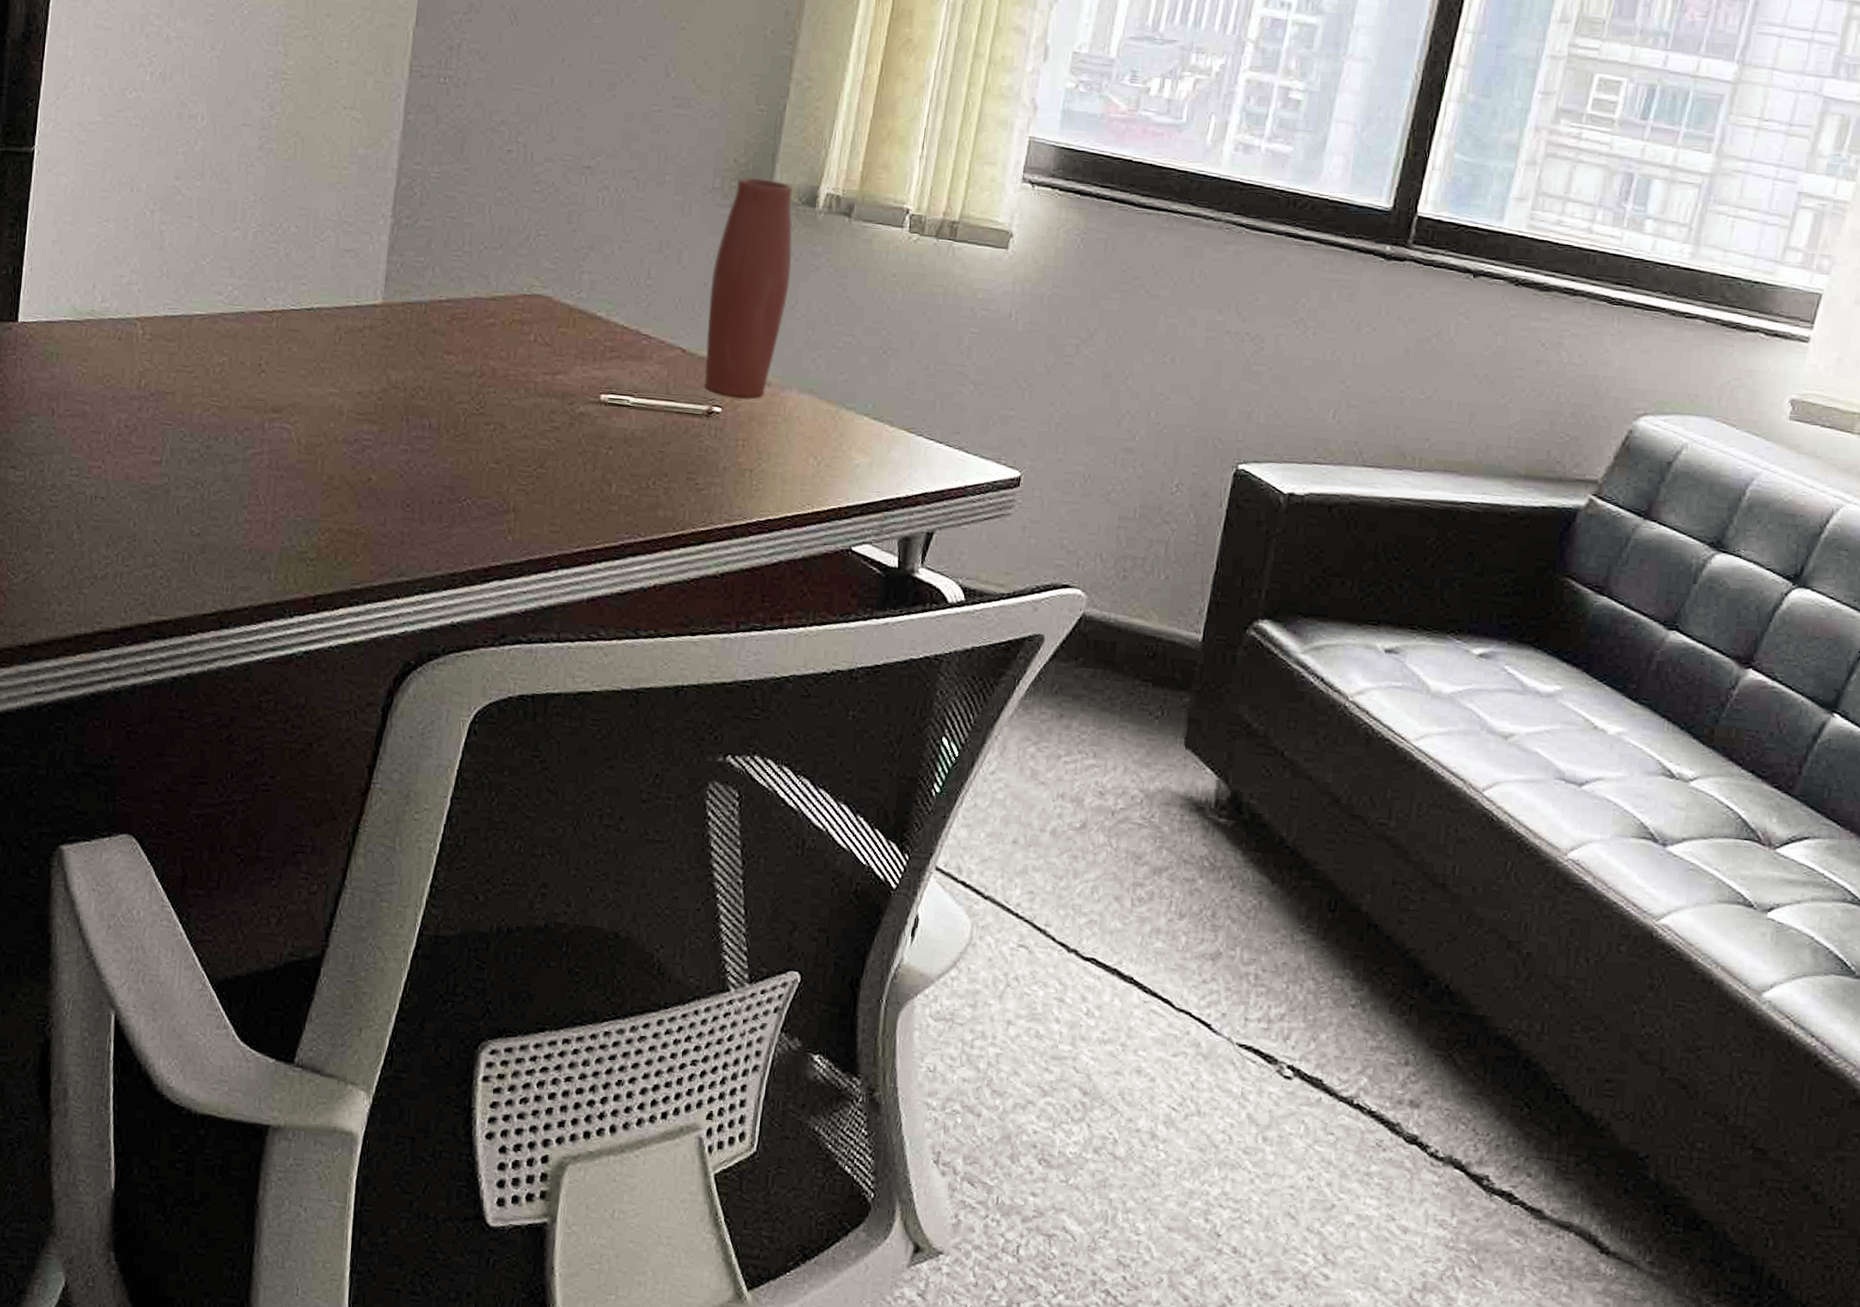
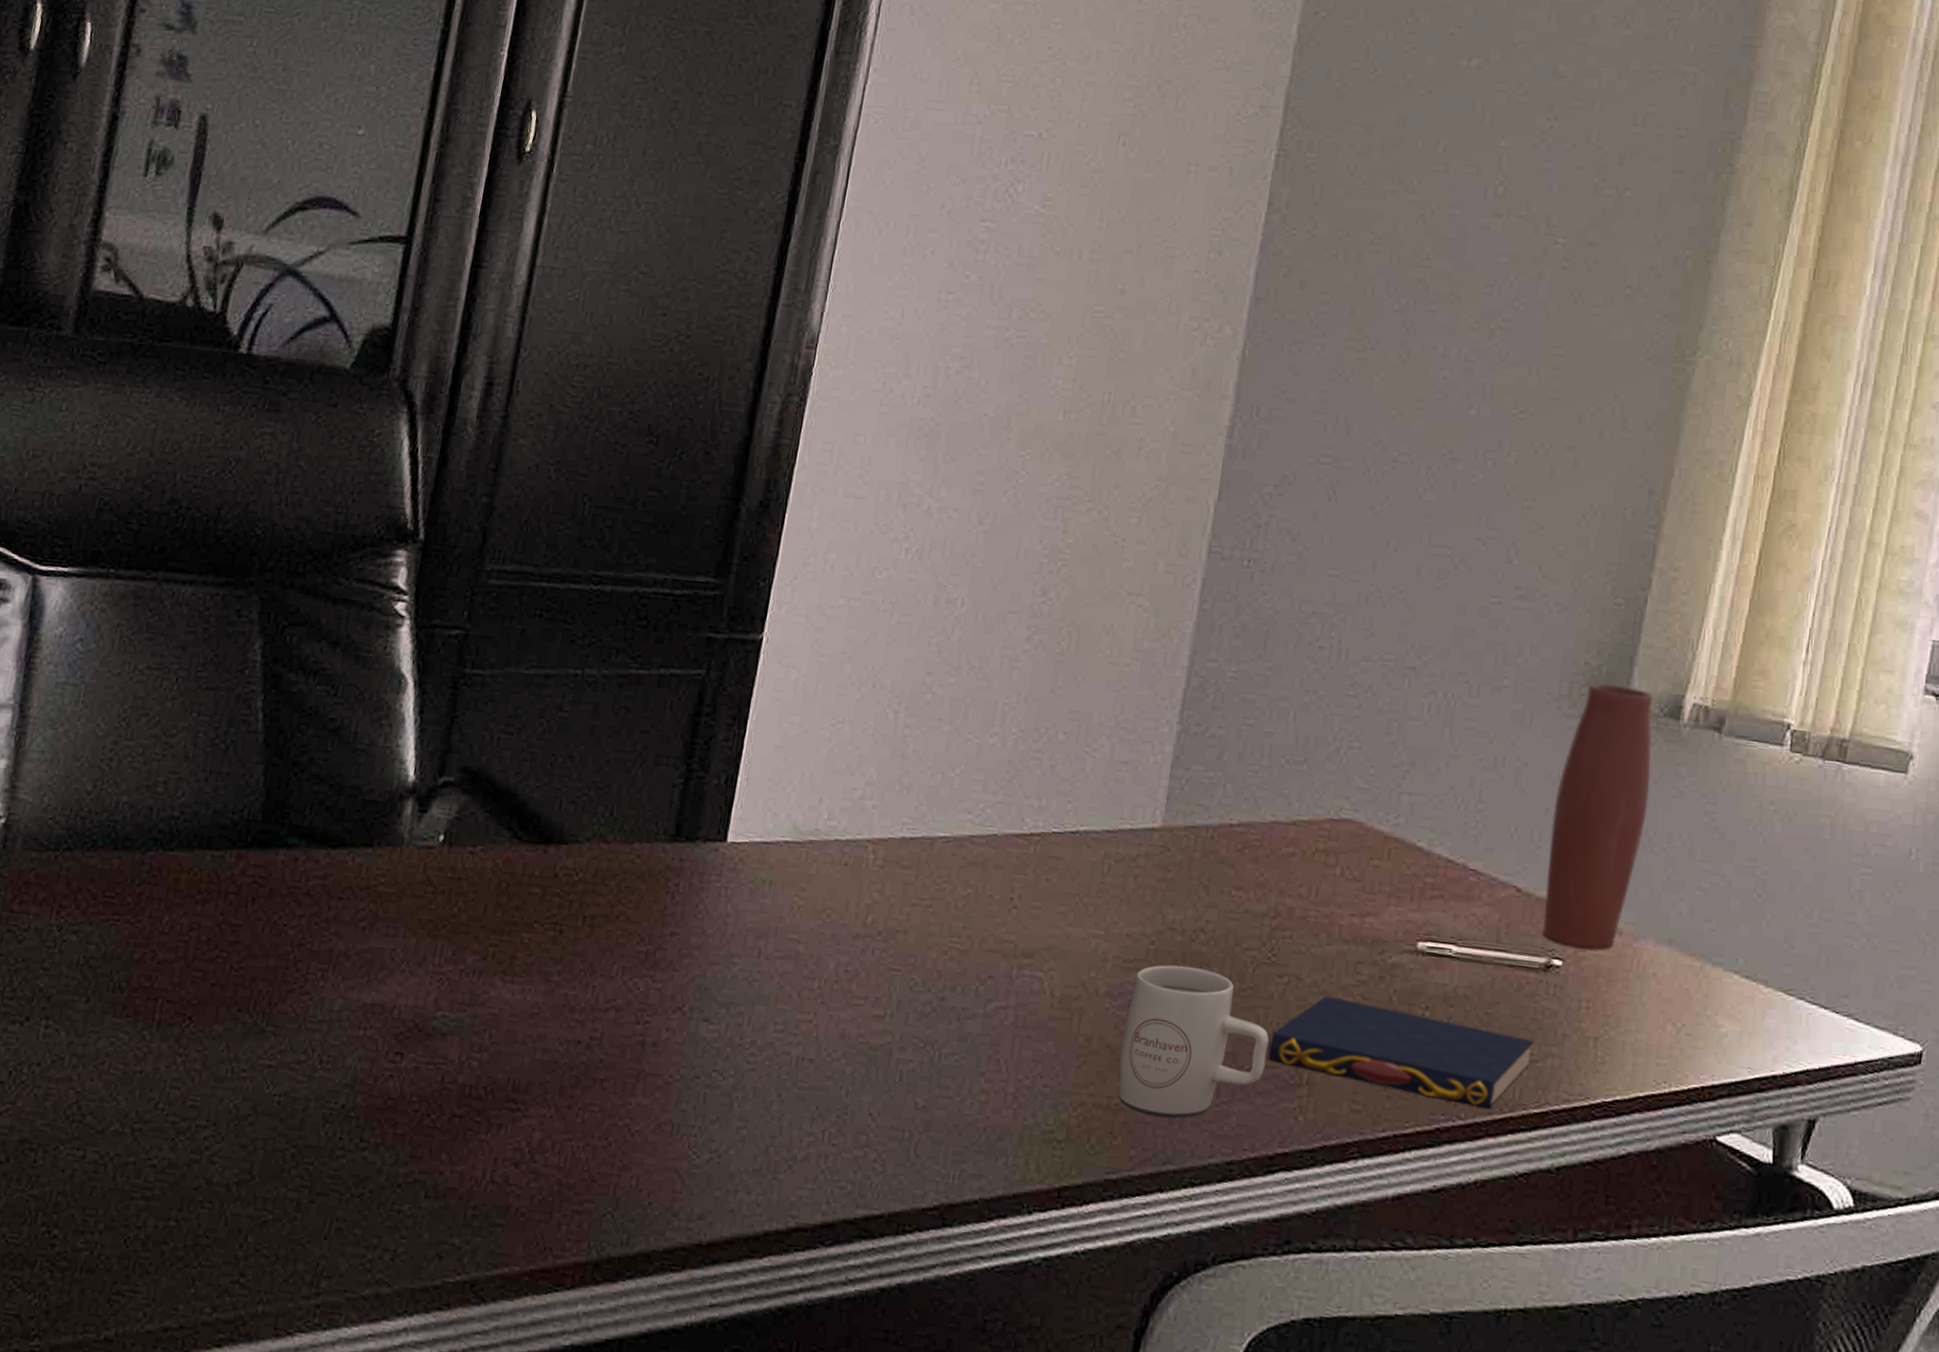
mug: none [357,416,480,540] -> present [1118,965,1269,1119]
book: none [480,439,700,529] -> present [1268,996,1535,1110]

